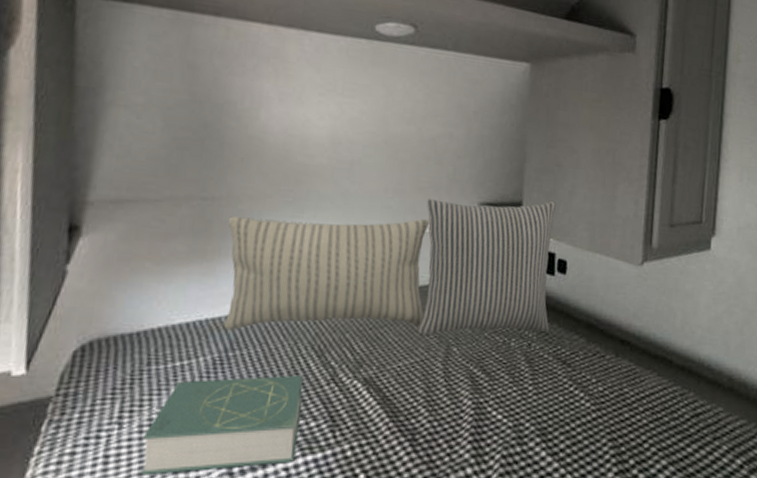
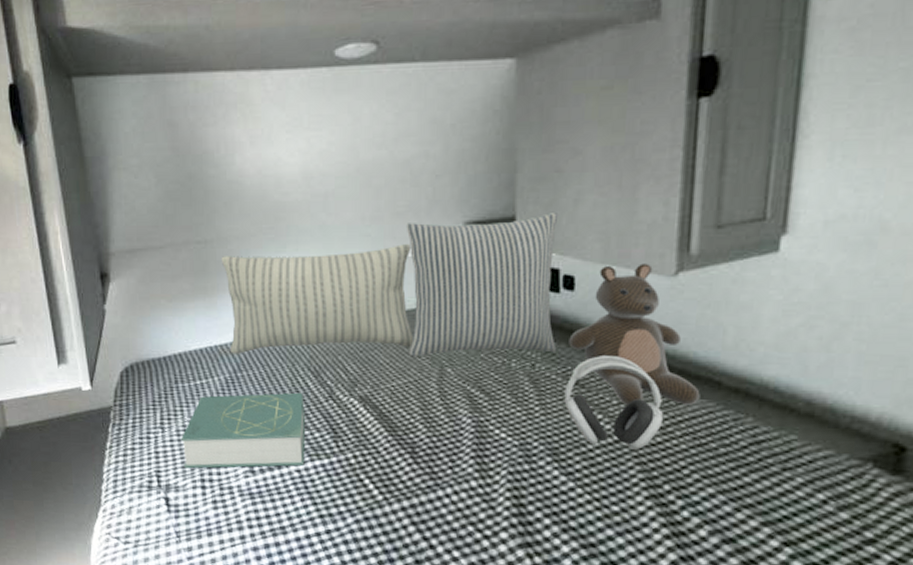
headphones: none [553,335,630,426] -> present [564,354,663,450]
stuffed bear: none [560,252,658,383] -> present [569,263,700,405]

